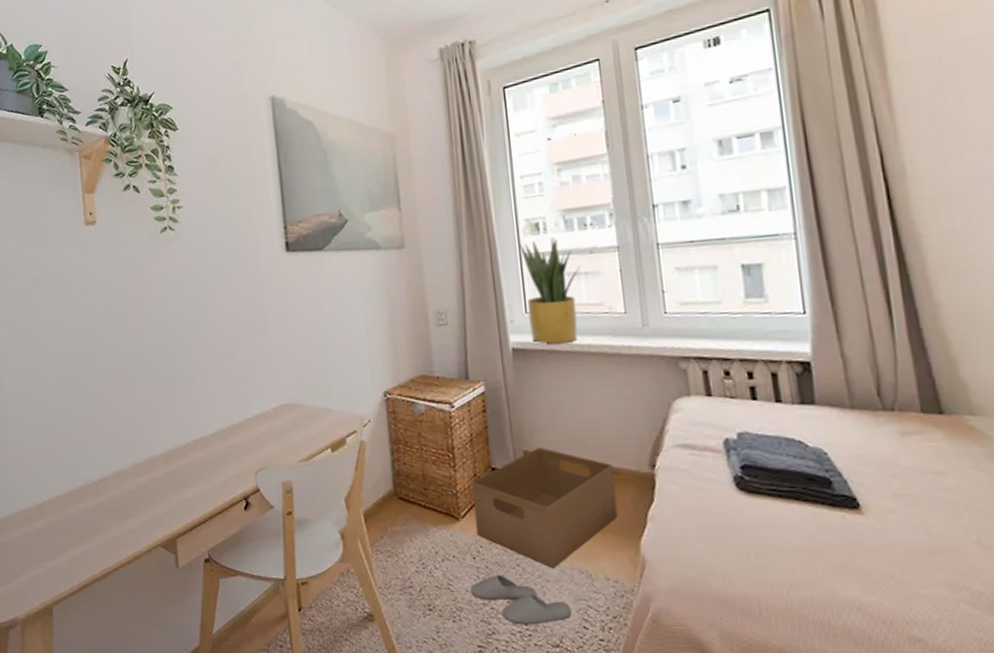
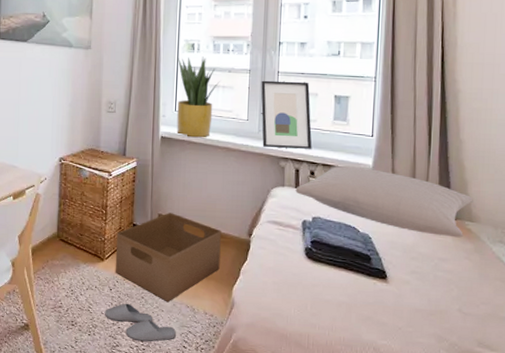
picture frame: none [636,251,722,346] -> present [261,80,312,149]
pillow: none [706,356,970,440] -> present [295,165,473,238]

